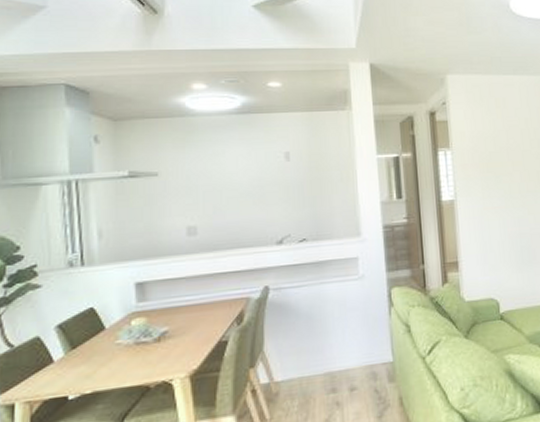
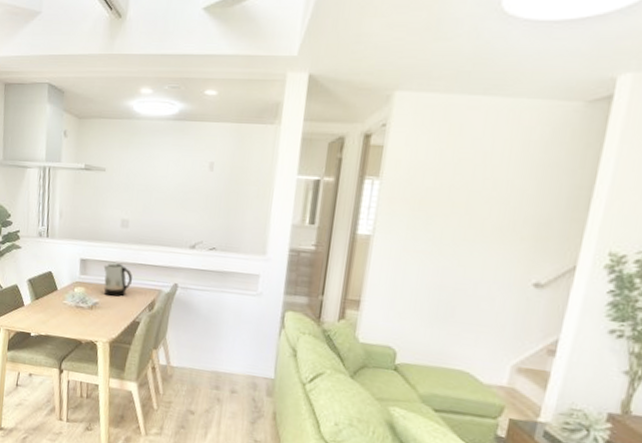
kettle: none [170,278,212,319] -> present [103,263,133,297]

